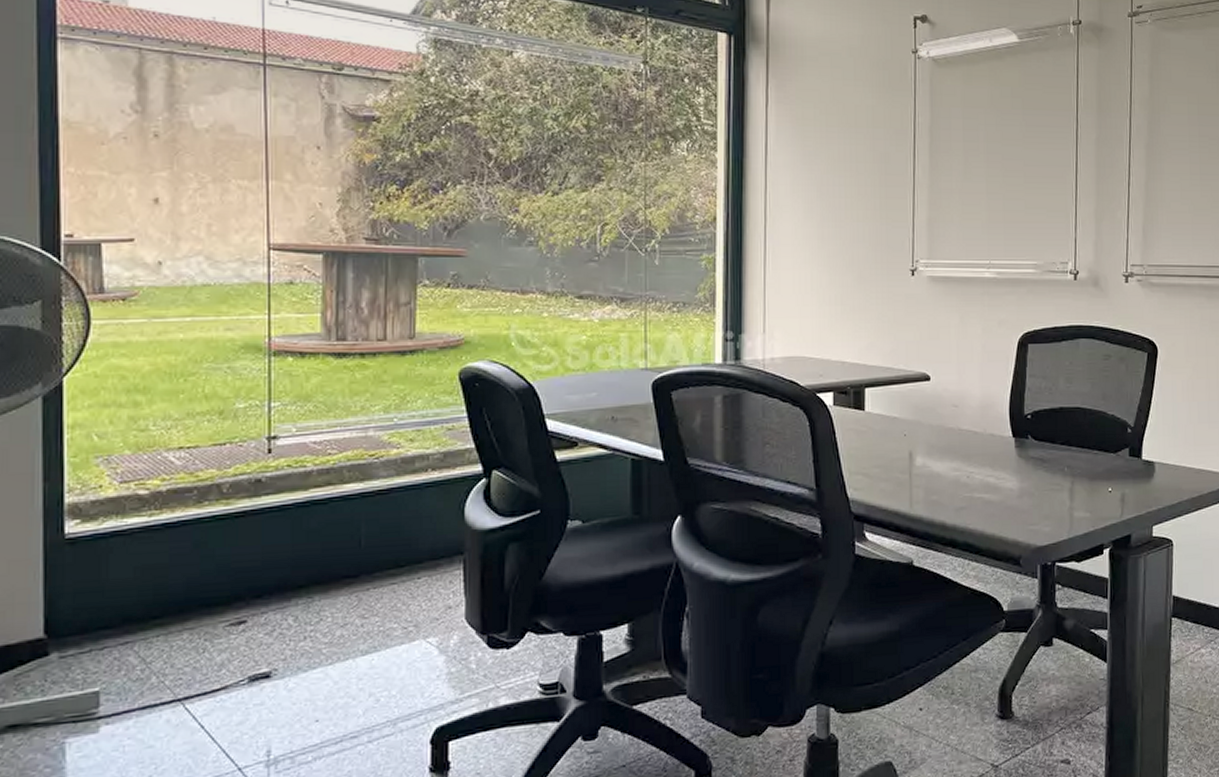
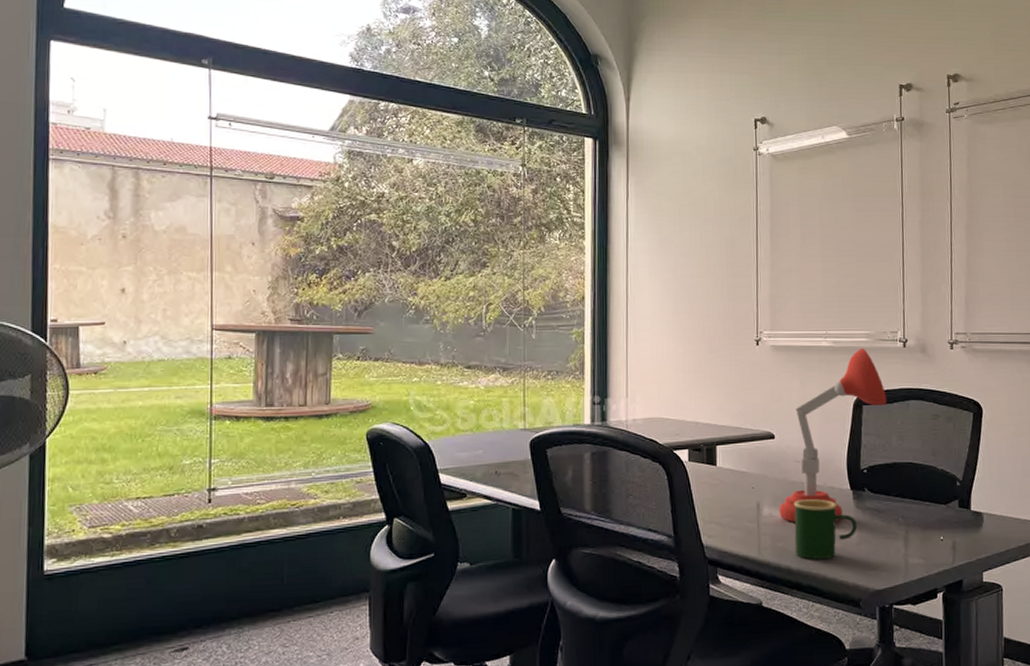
desk lamp: none [933,279,1055,473] -> present [779,347,887,522]
mug: none [950,448,1019,514] -> present [794,499,858,560]

